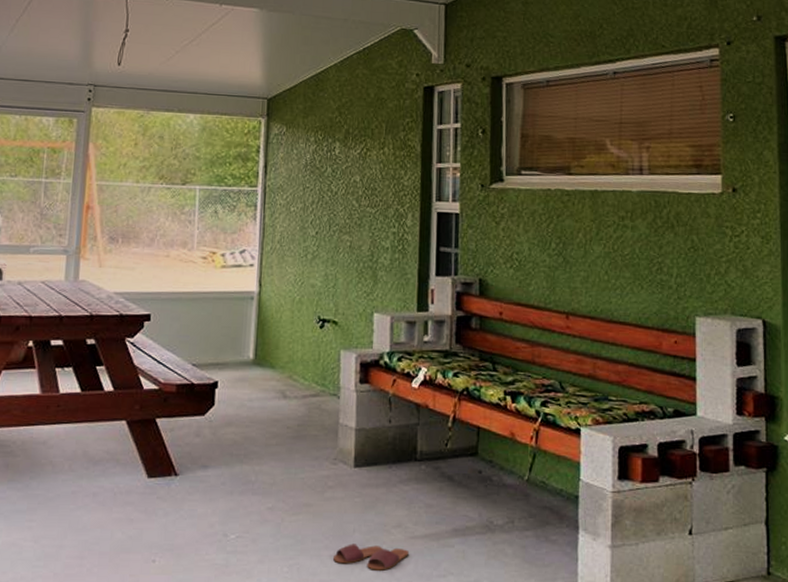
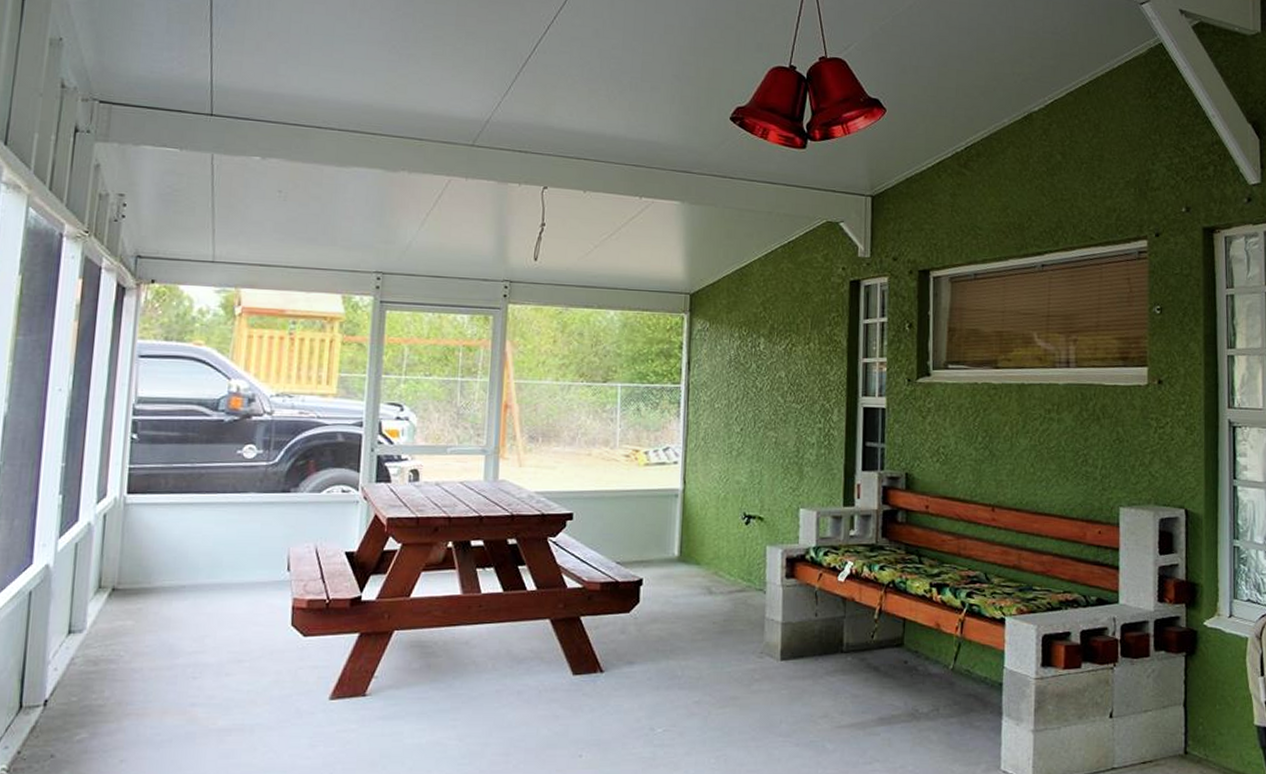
slippers: present [333,544,409,571] -> none [760,734,835,759]

